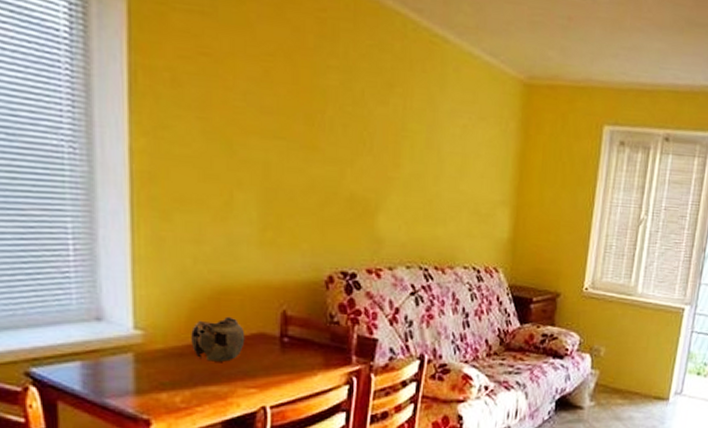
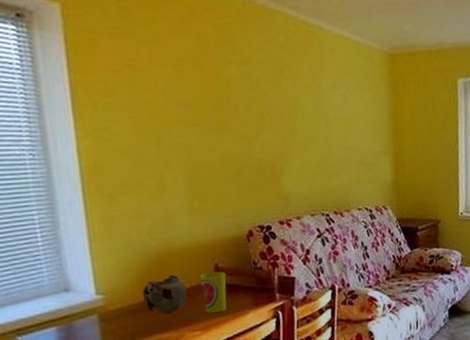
cup: none [263,319,295,370] -> present [200,271,227,314]

